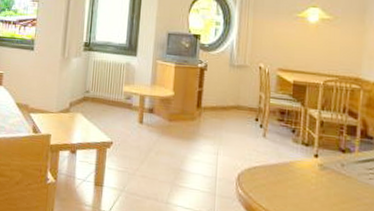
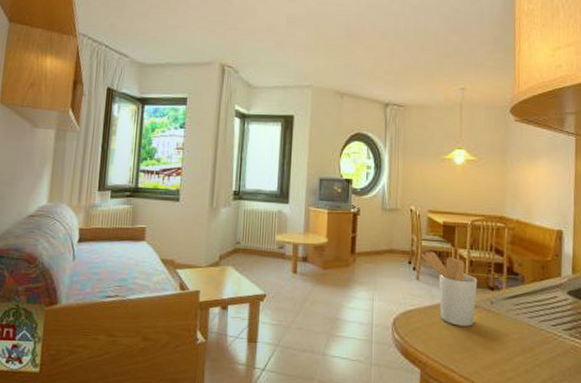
utensil holder: none [268,110,329,187] -> present [420,252,478,327]

